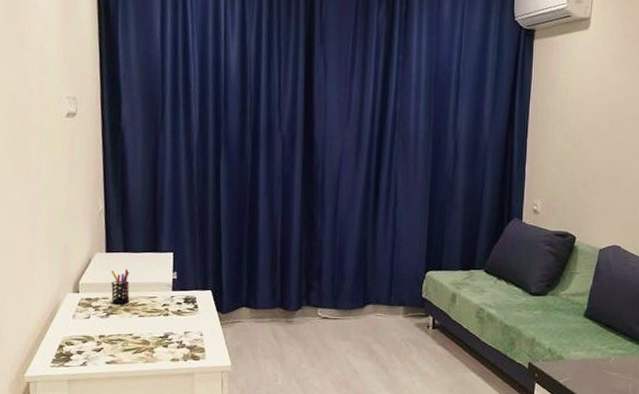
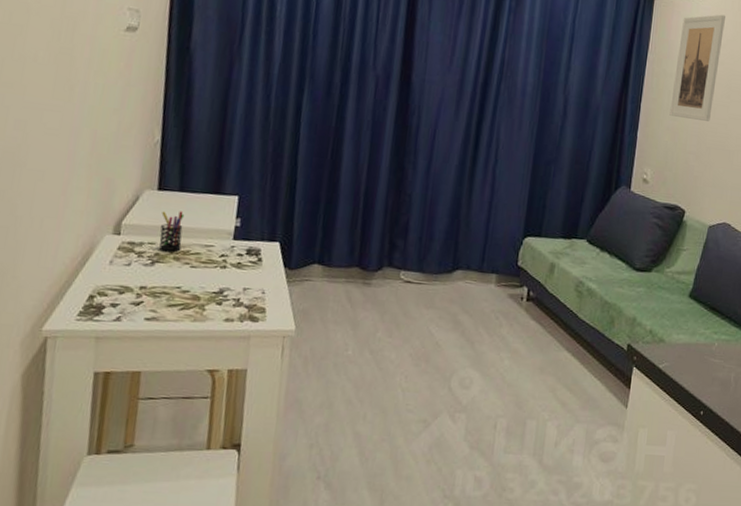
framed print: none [555,47,604,151] -> present [669,14,725,122]

